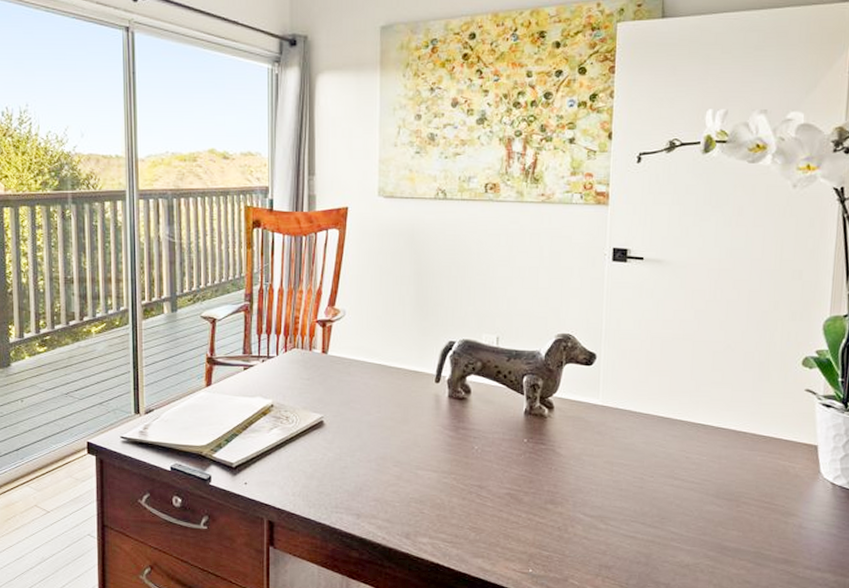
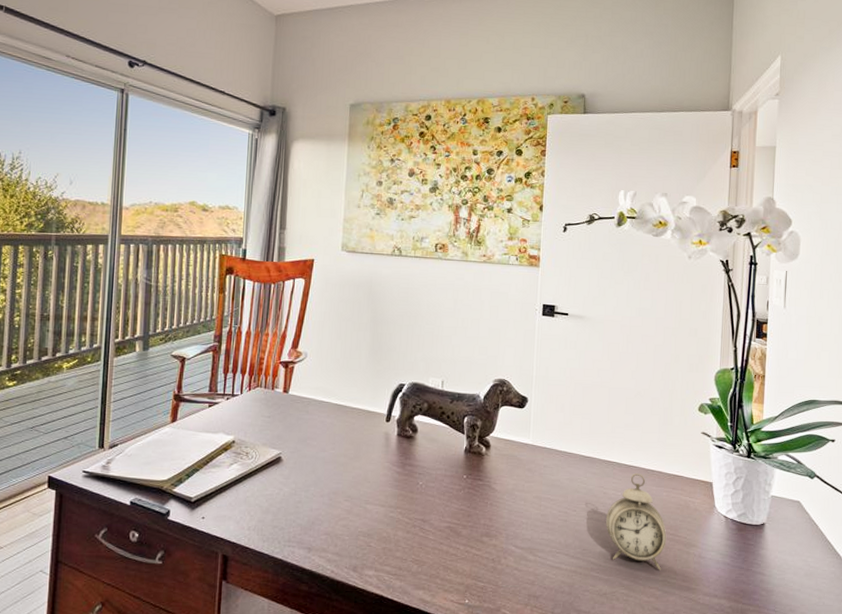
alarm clock: none [688,436,761,541] -> present [606,474,667,570]

